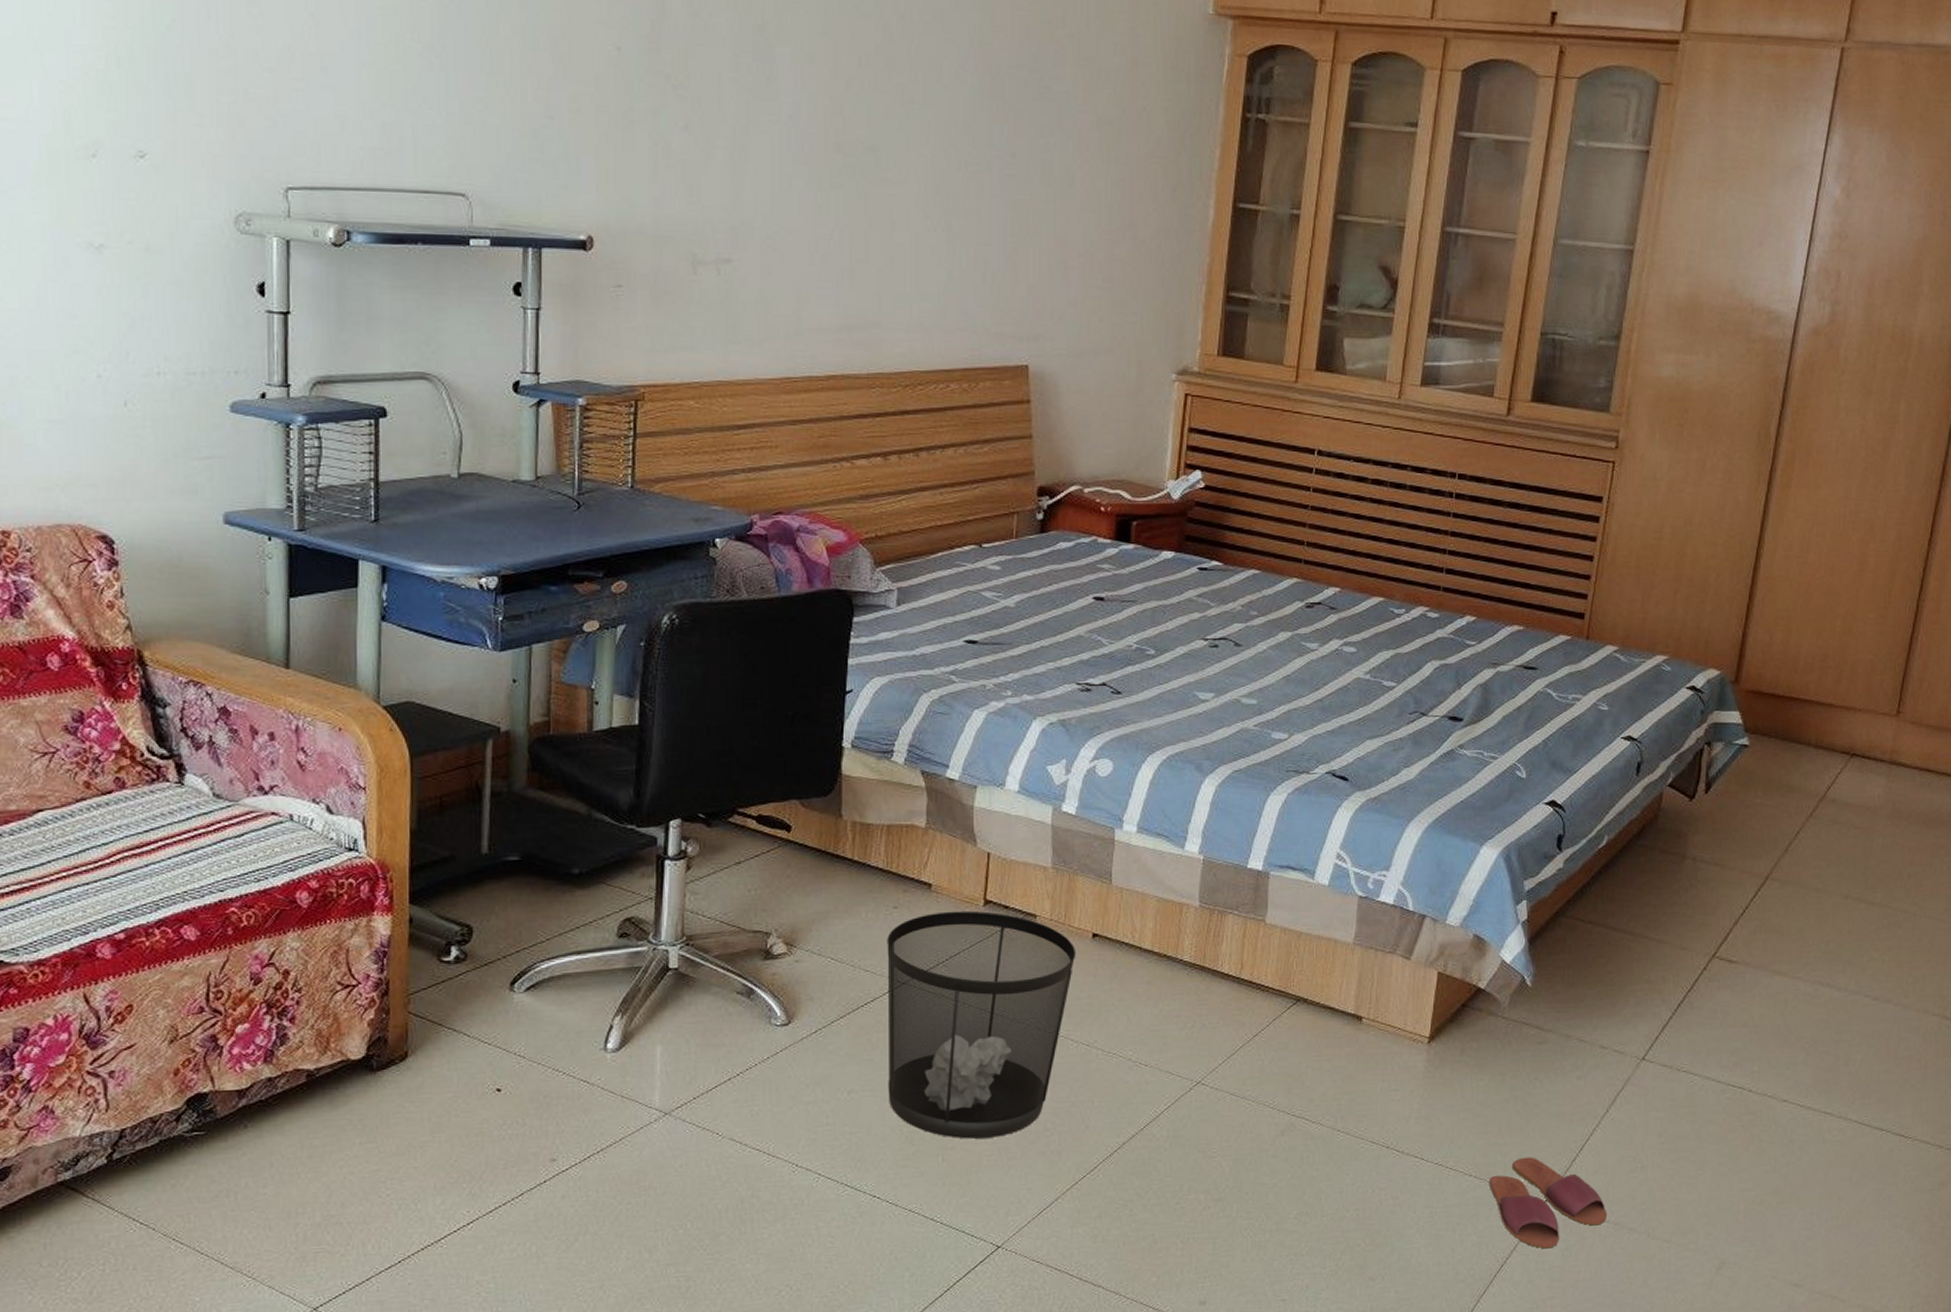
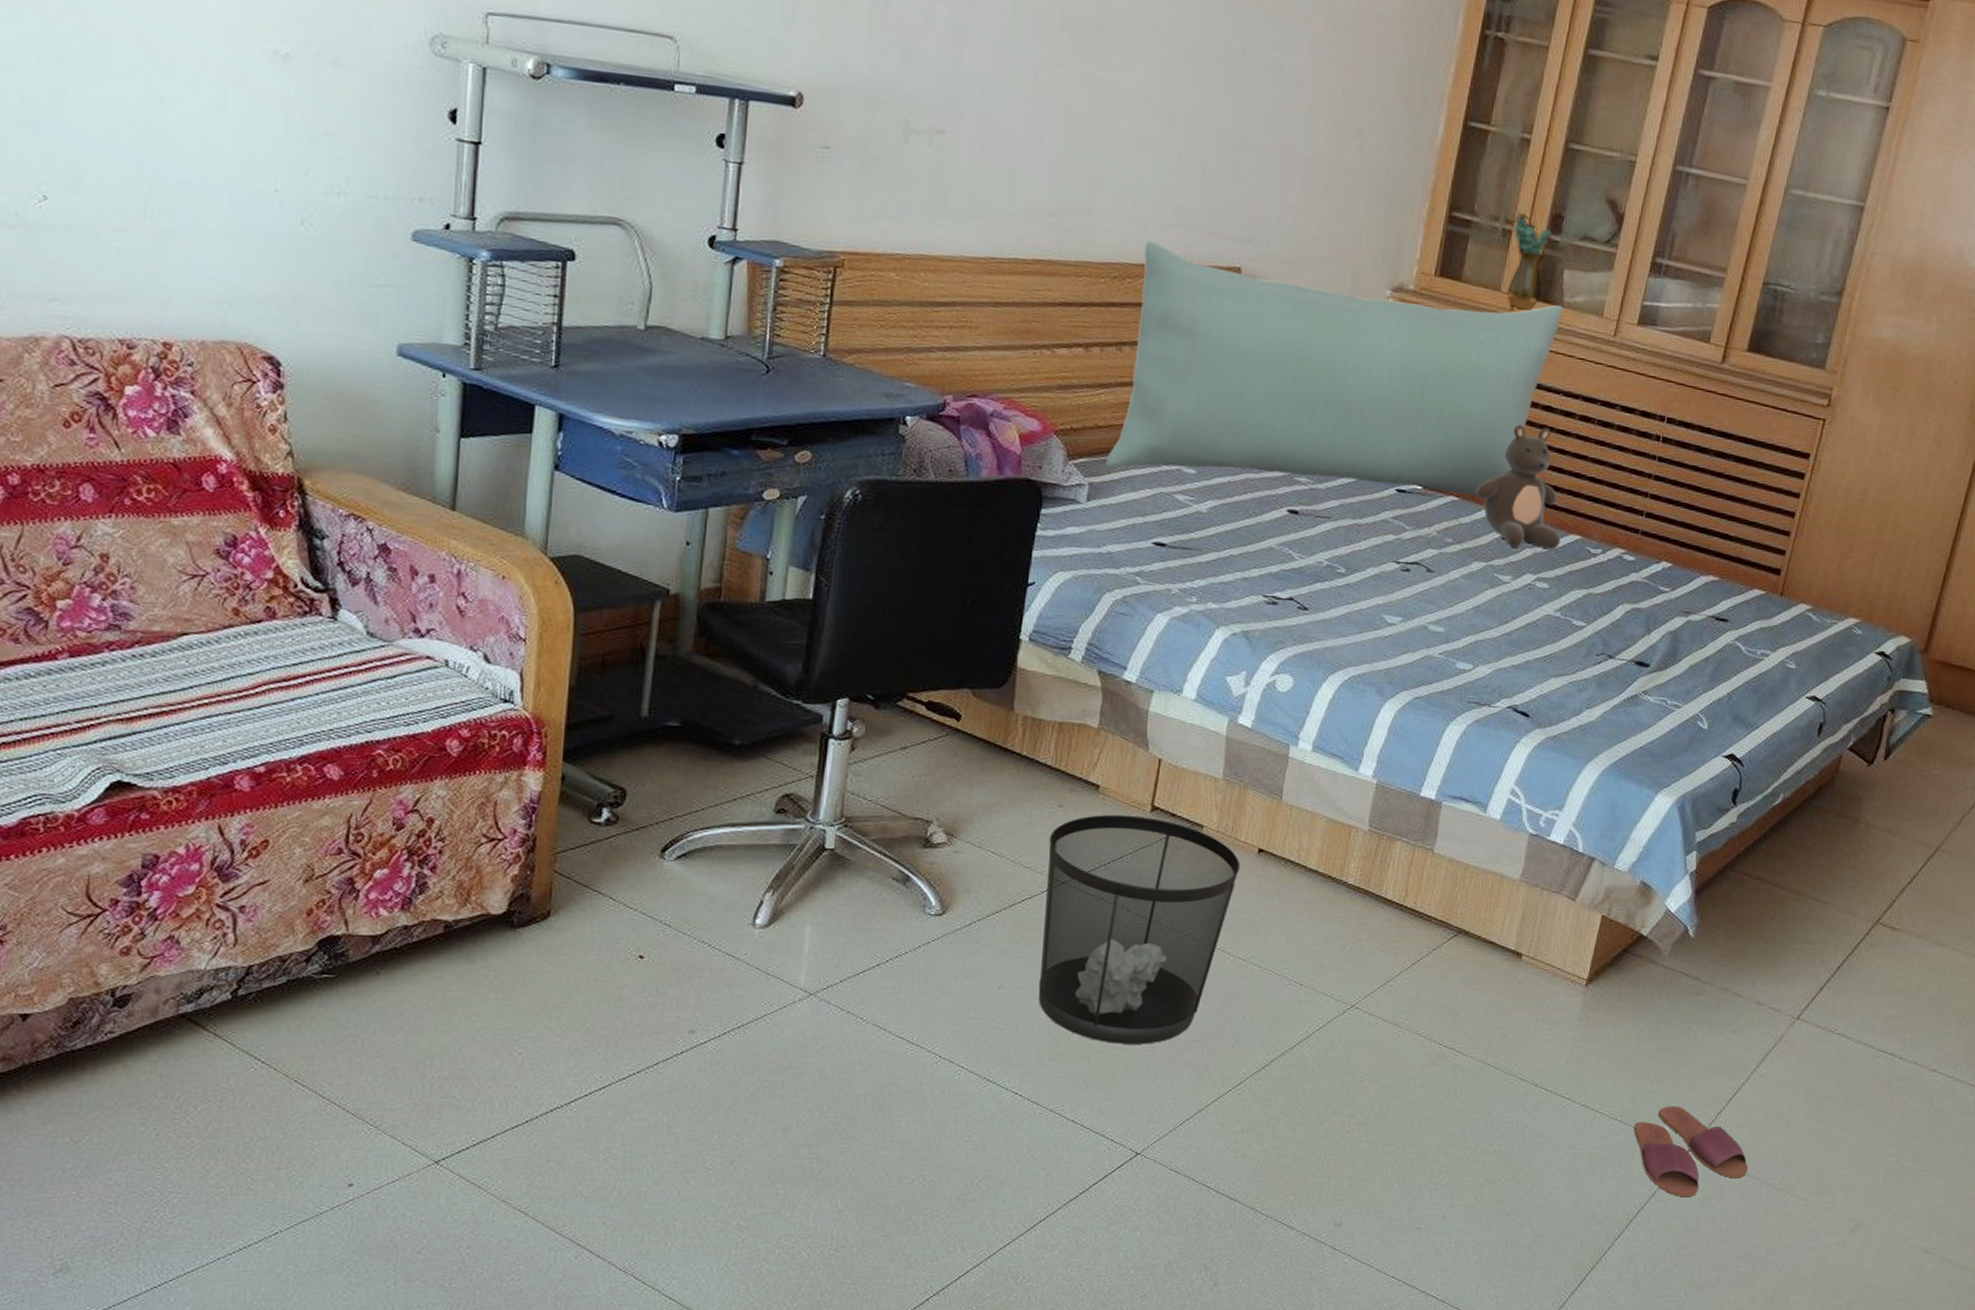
pillow: none [913,348,1346,571] -> present [1106,241,1564,496]
teddy bear: none [1276,493,1364,614] -> present [1476,424,1561,550]
vase: none [1291,285,1328,381] -> present [1508,210,1552,311]

